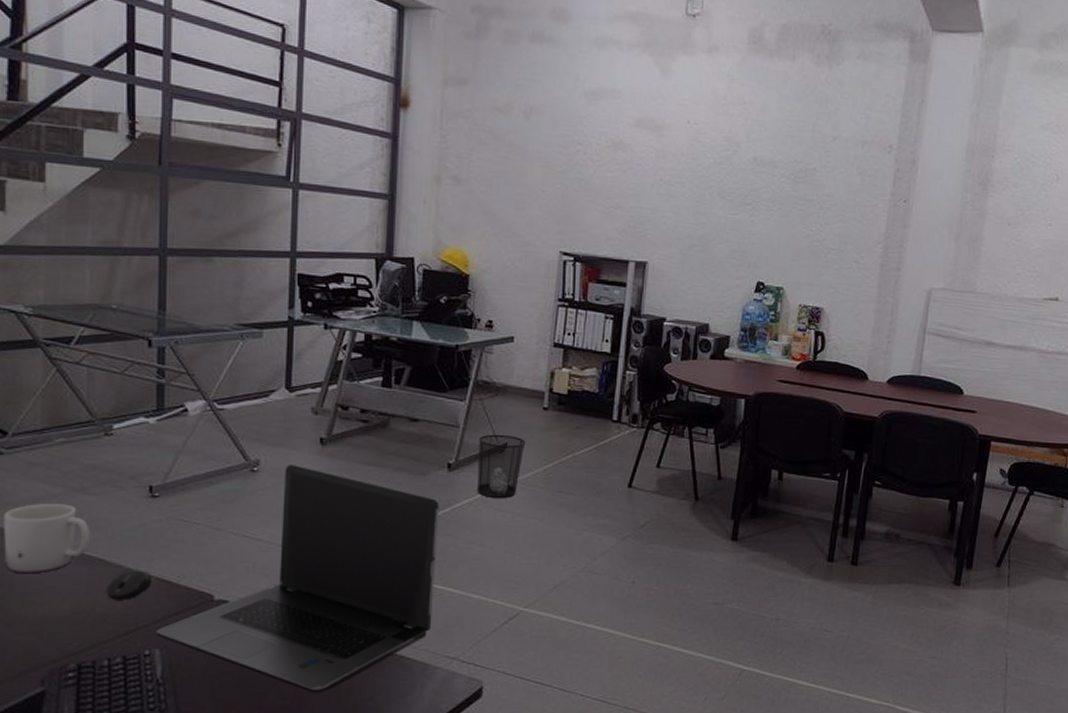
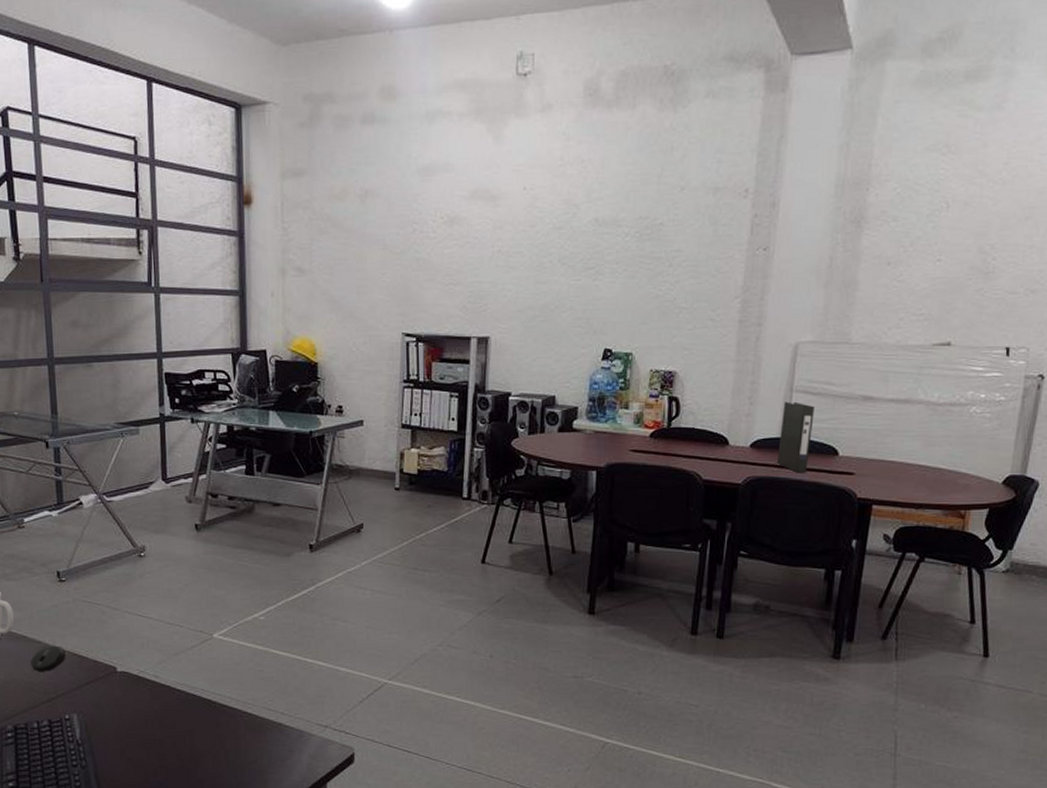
laptop computer: present [156,465,440,693] -> none [73,550,305,755]
waste bin: present [477,434,526,499] -> none [336,515,381,577]
binder: none [909,342,945,410] -> present [776,401,816,473]

